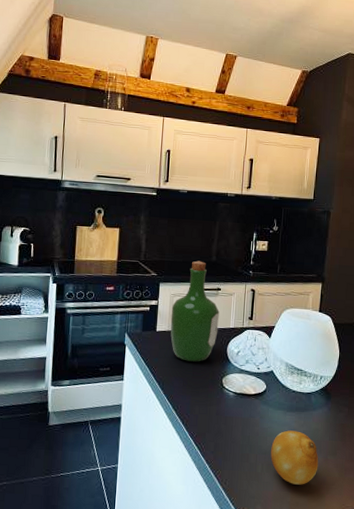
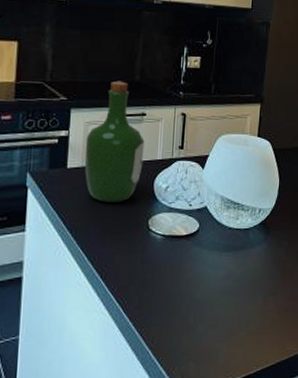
fruit: present [270,430,319,485] -> none [204,273,257,334]

